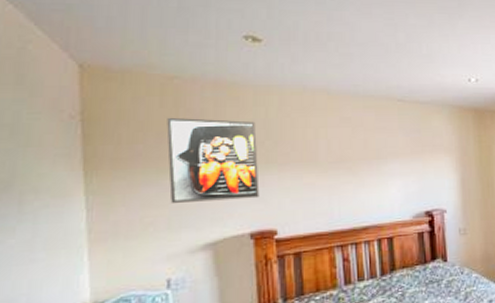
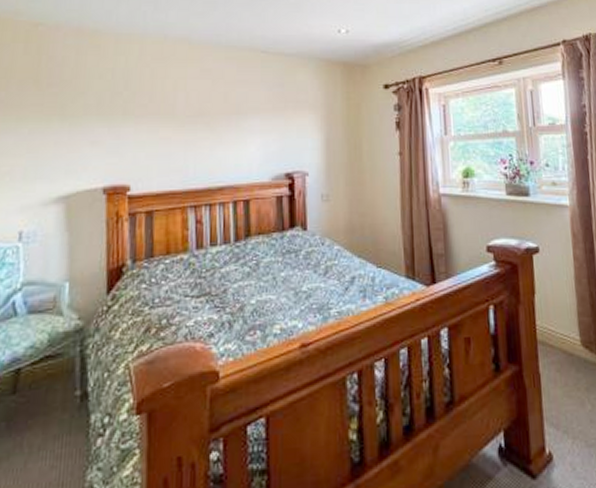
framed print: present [166,117,260,203] -> none [27,64,115,152]

